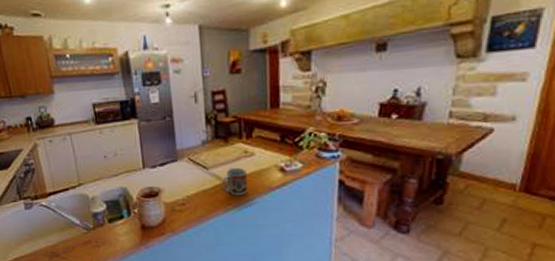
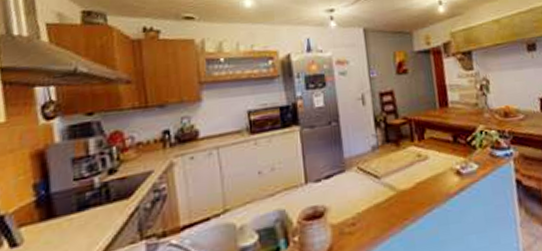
cup: present [222,167,248,196] -> none [396,173,425,208]

